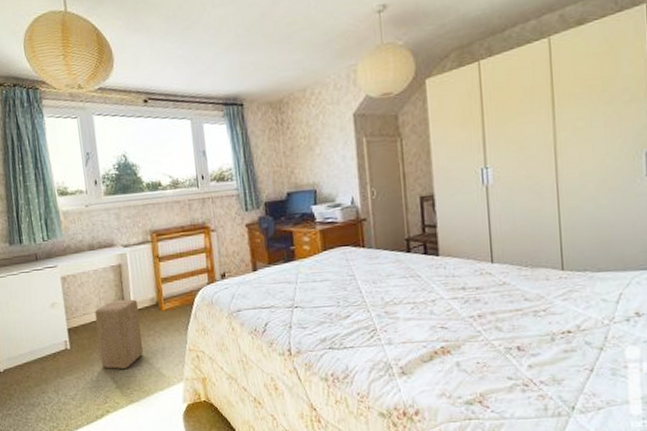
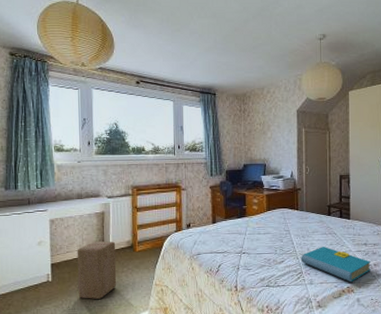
book: none [372,294,474,341] -> present [301,247,371,283]

